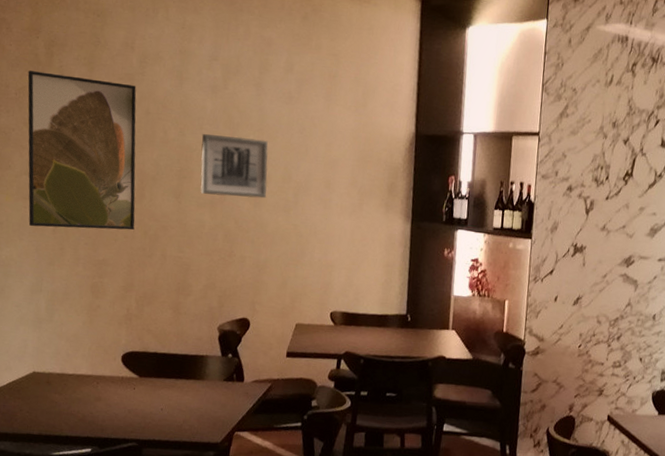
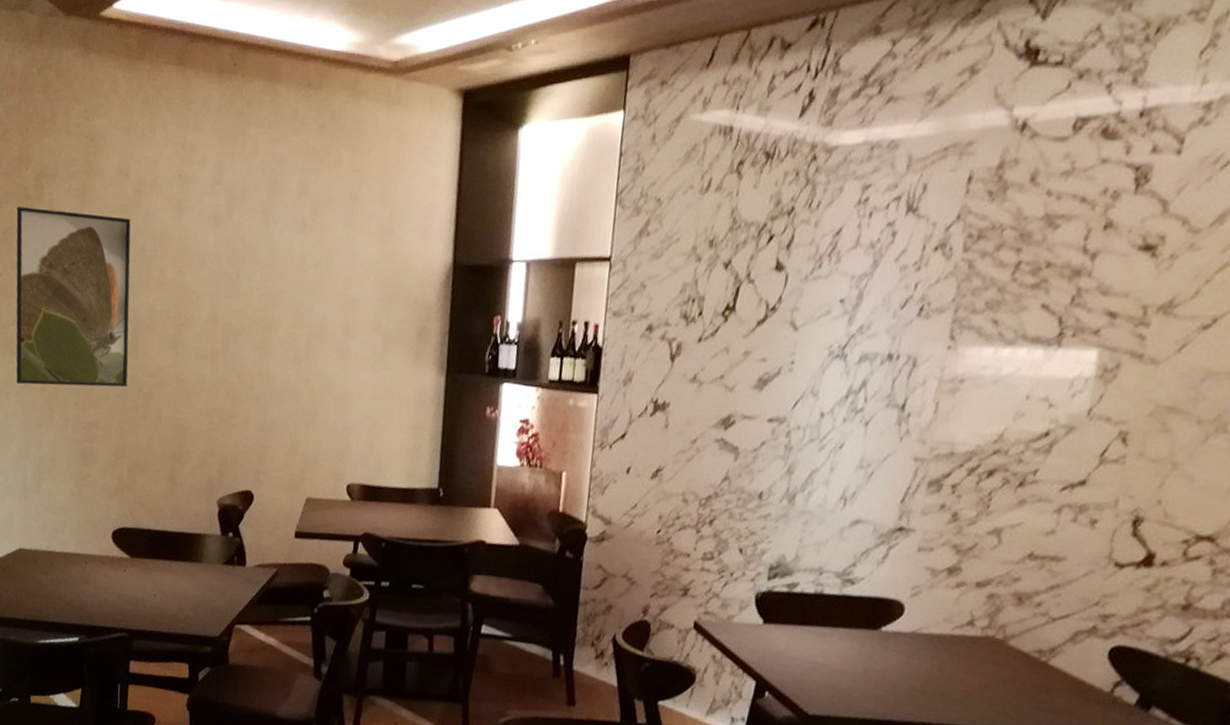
wall art: present [200,134,268,199] -> none [200,273,278,348]

